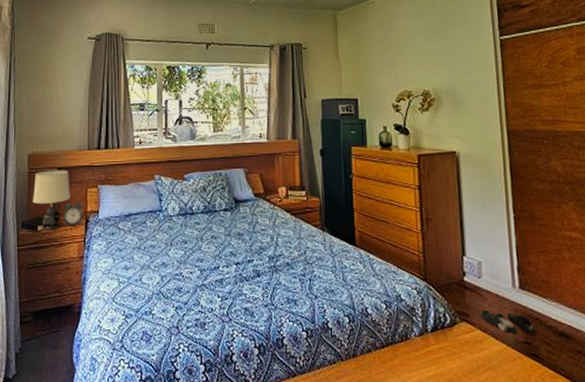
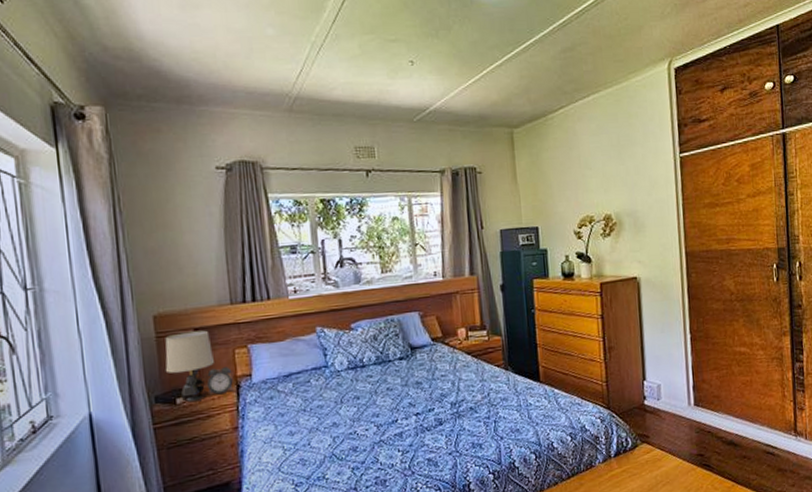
shoe: present [480,309,536,334] -> none [659,429,708,448]

